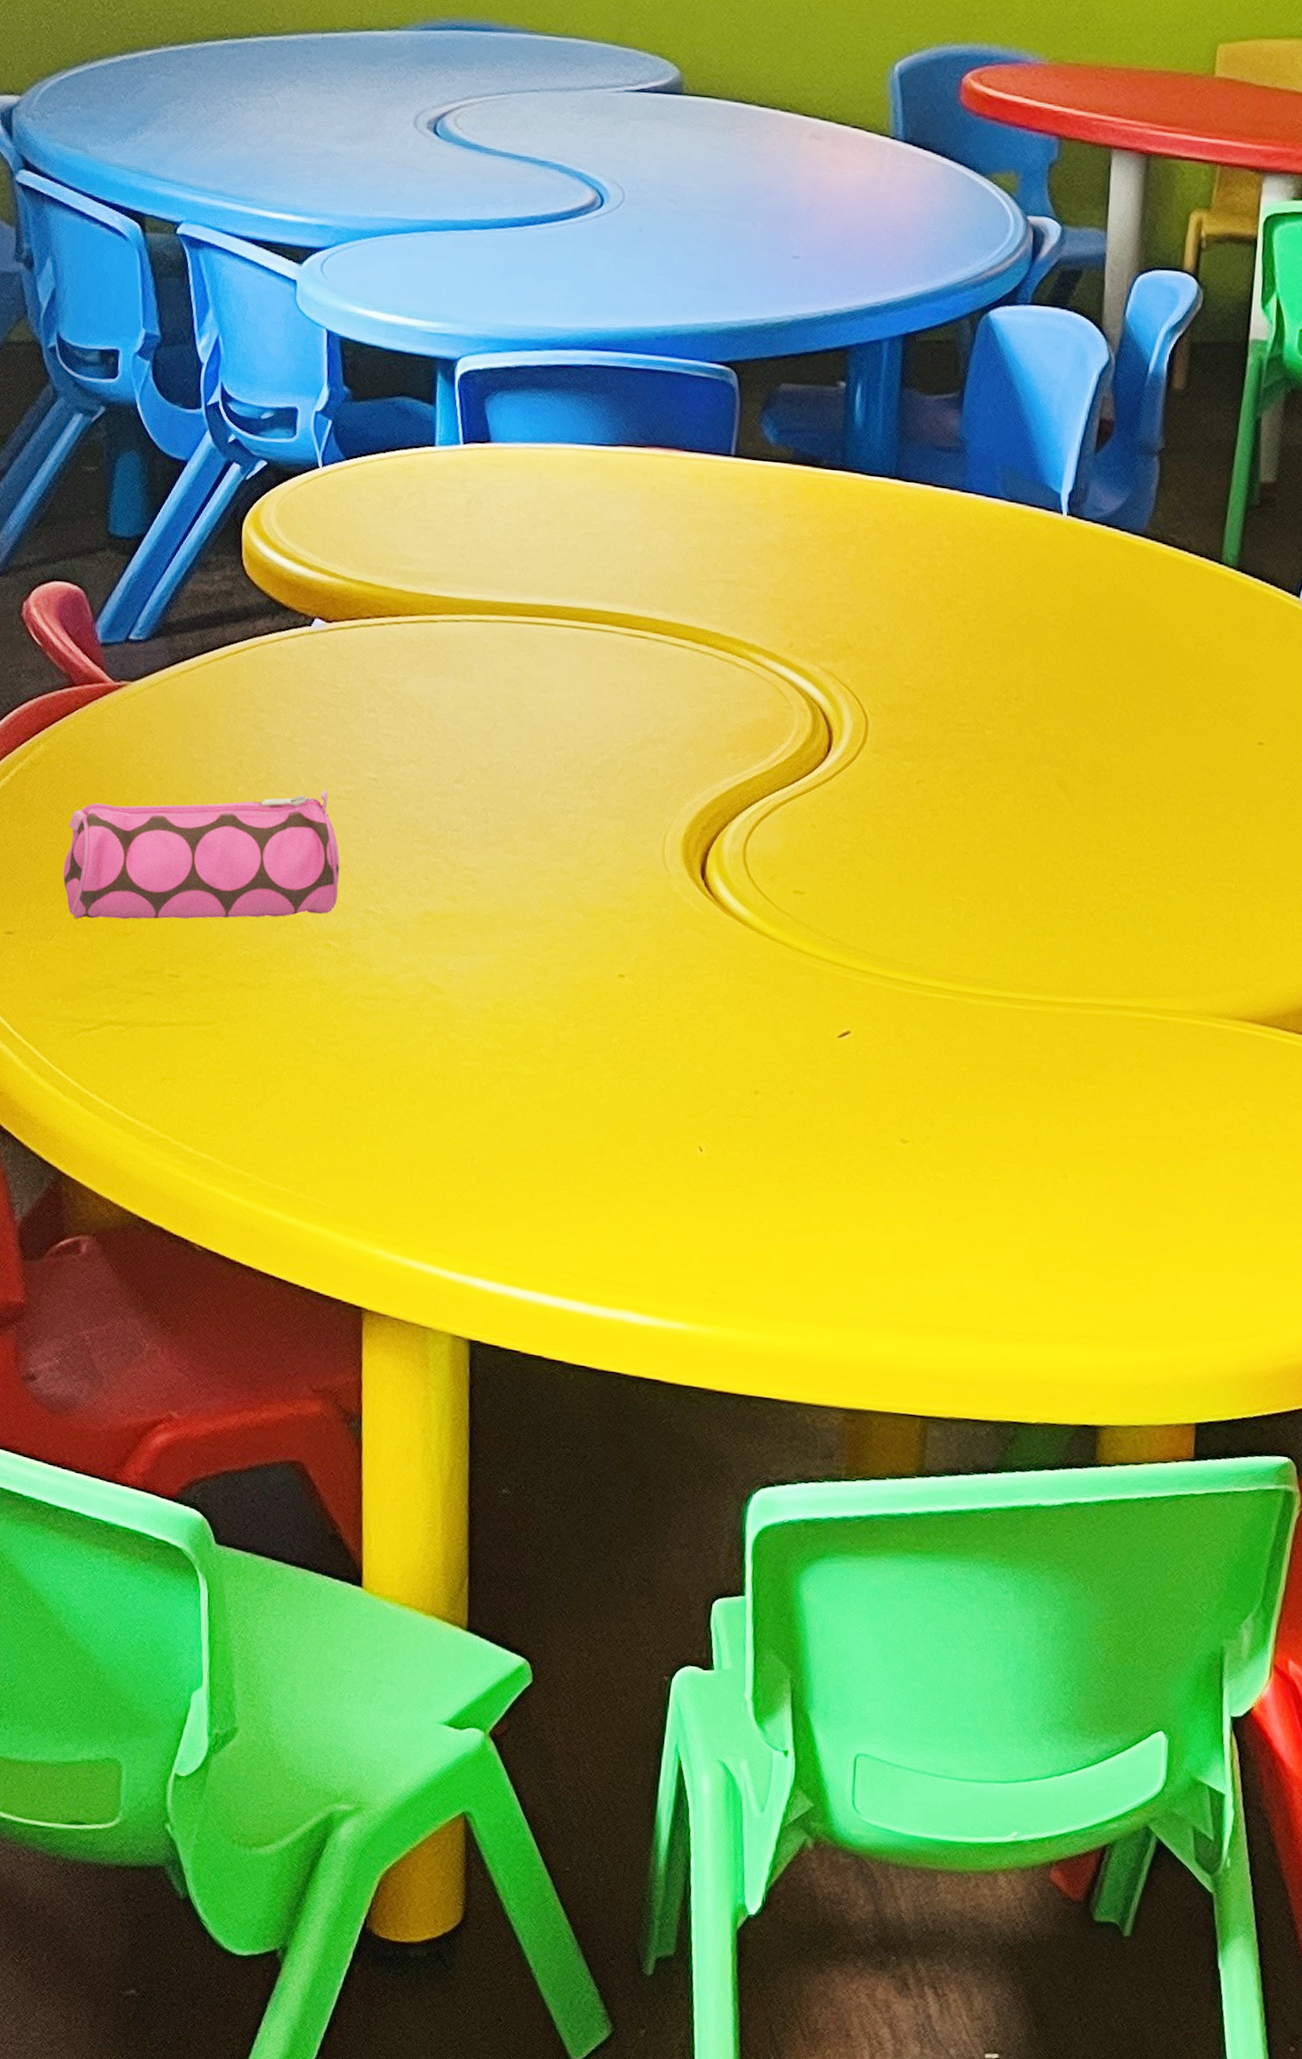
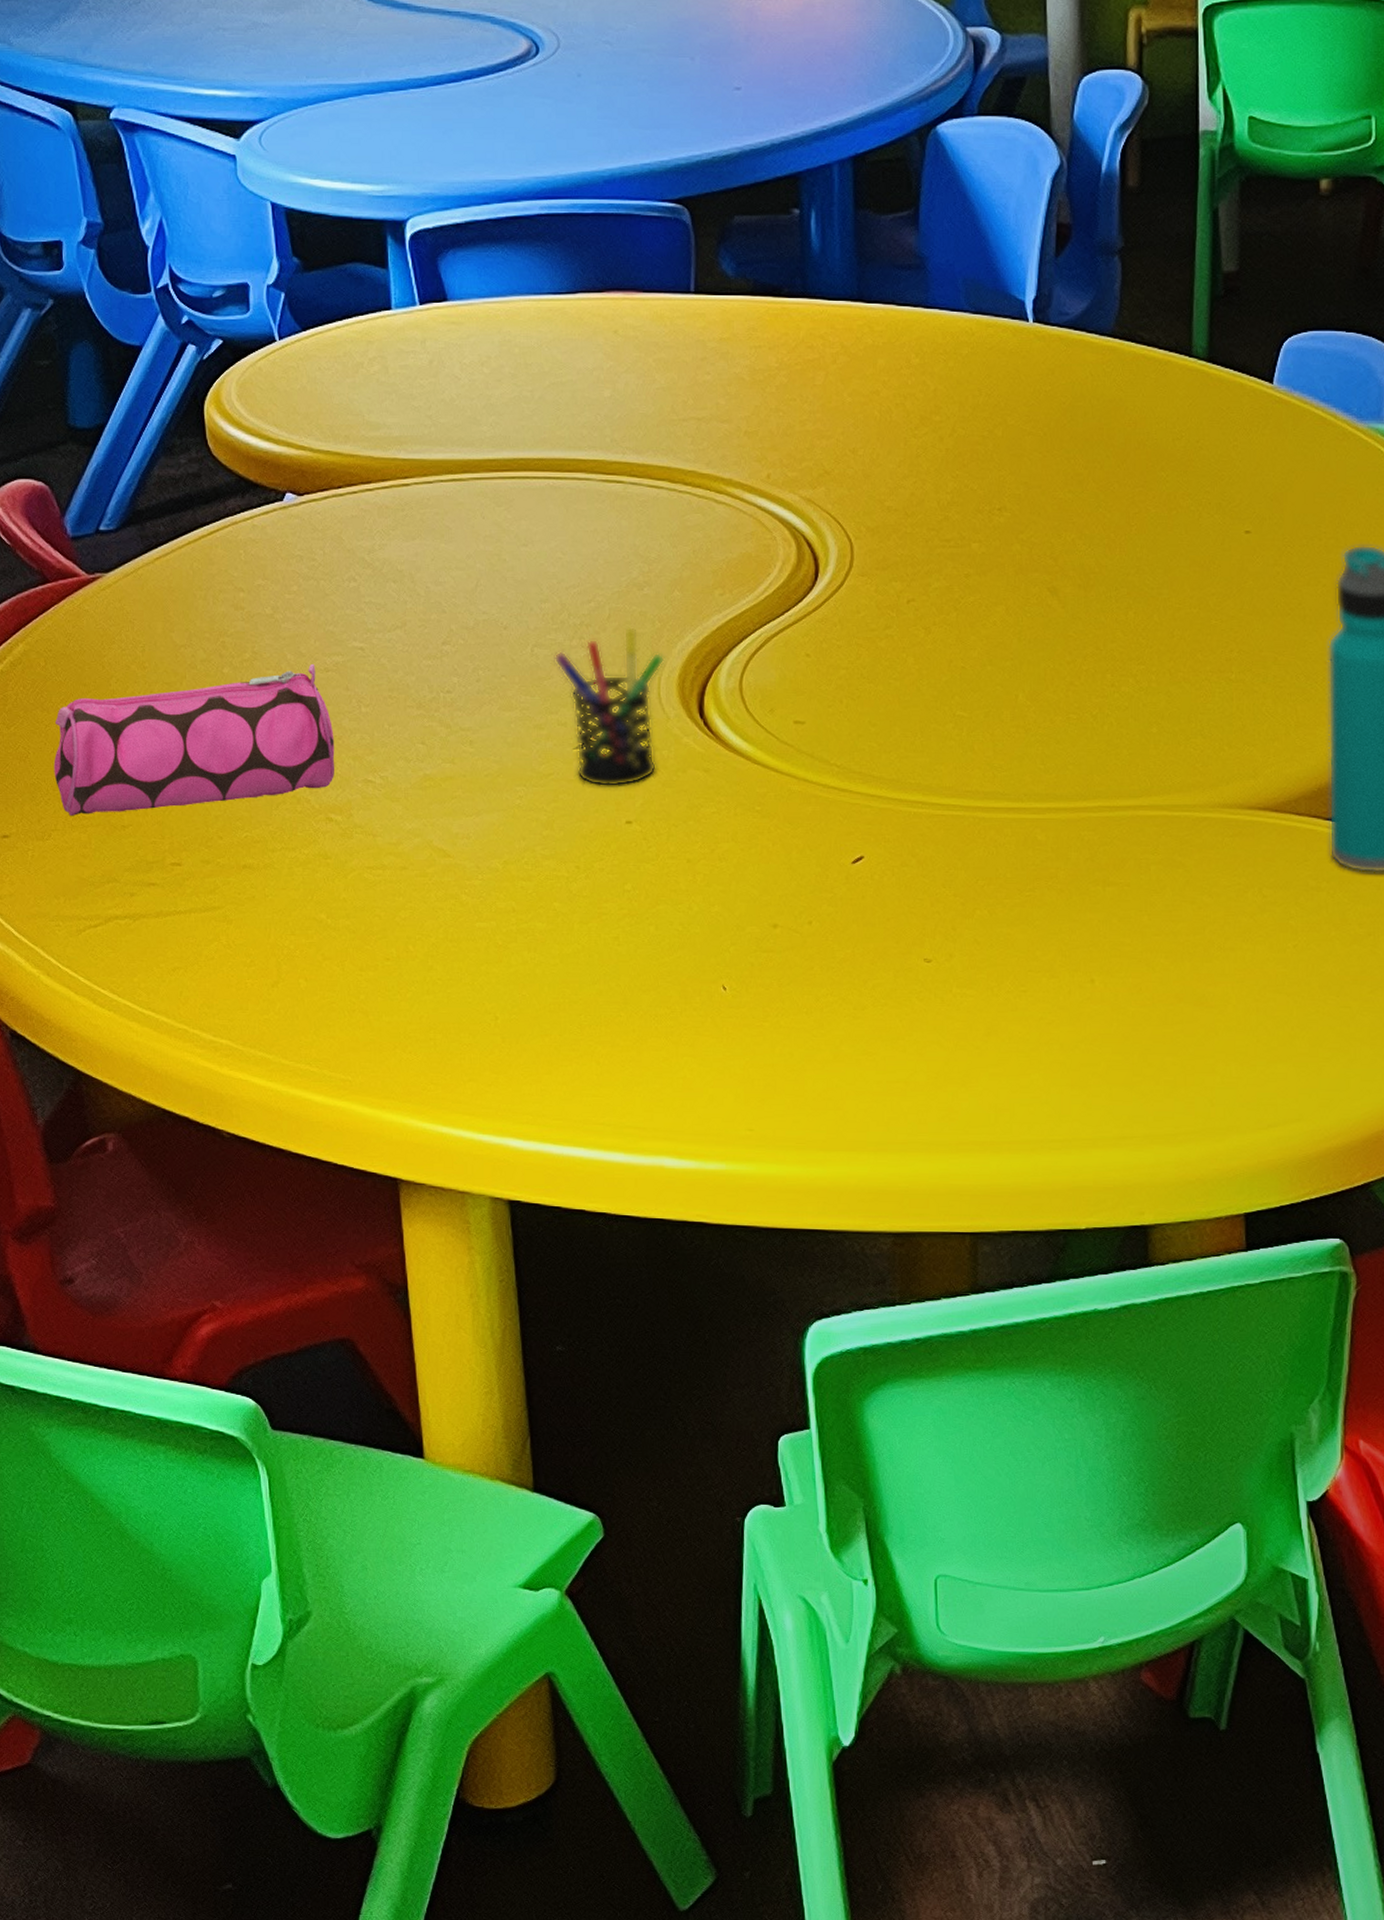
pen holder: none [562,782,672,940] -> present [554,627,665,787]

